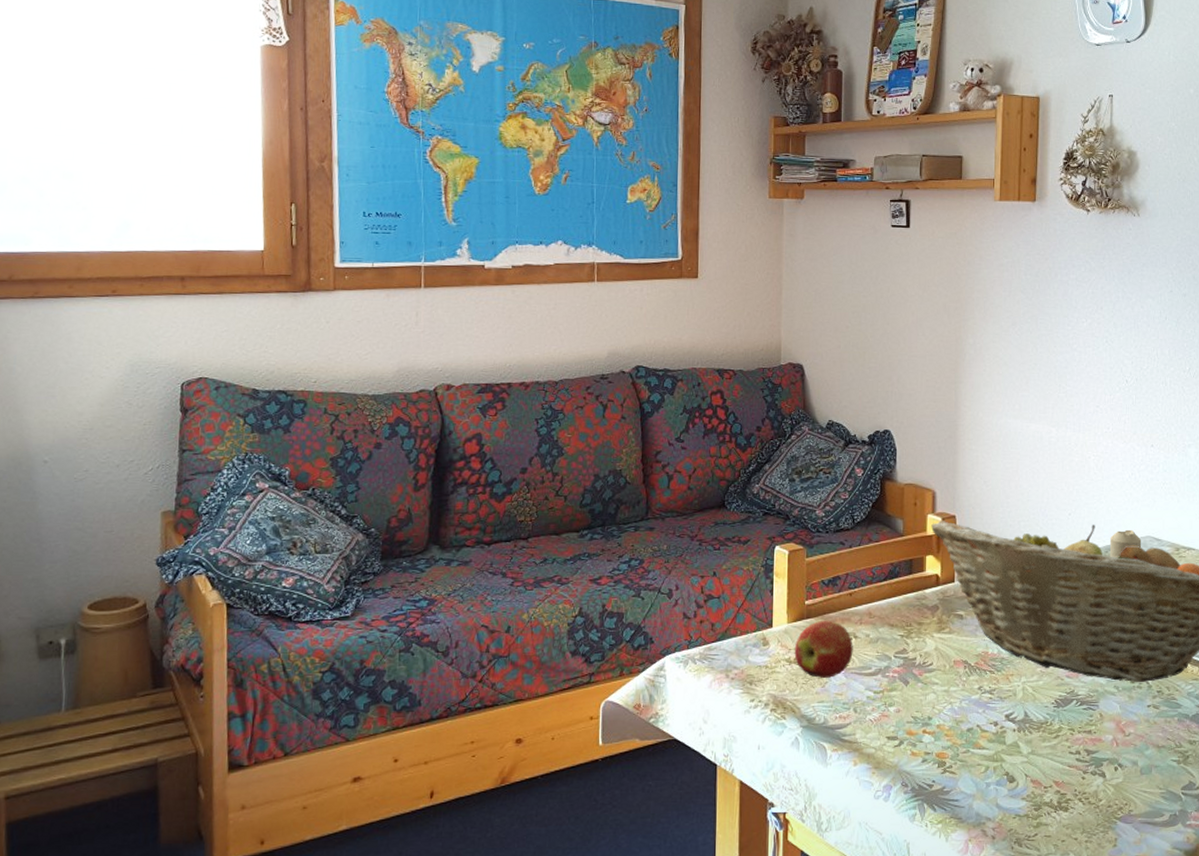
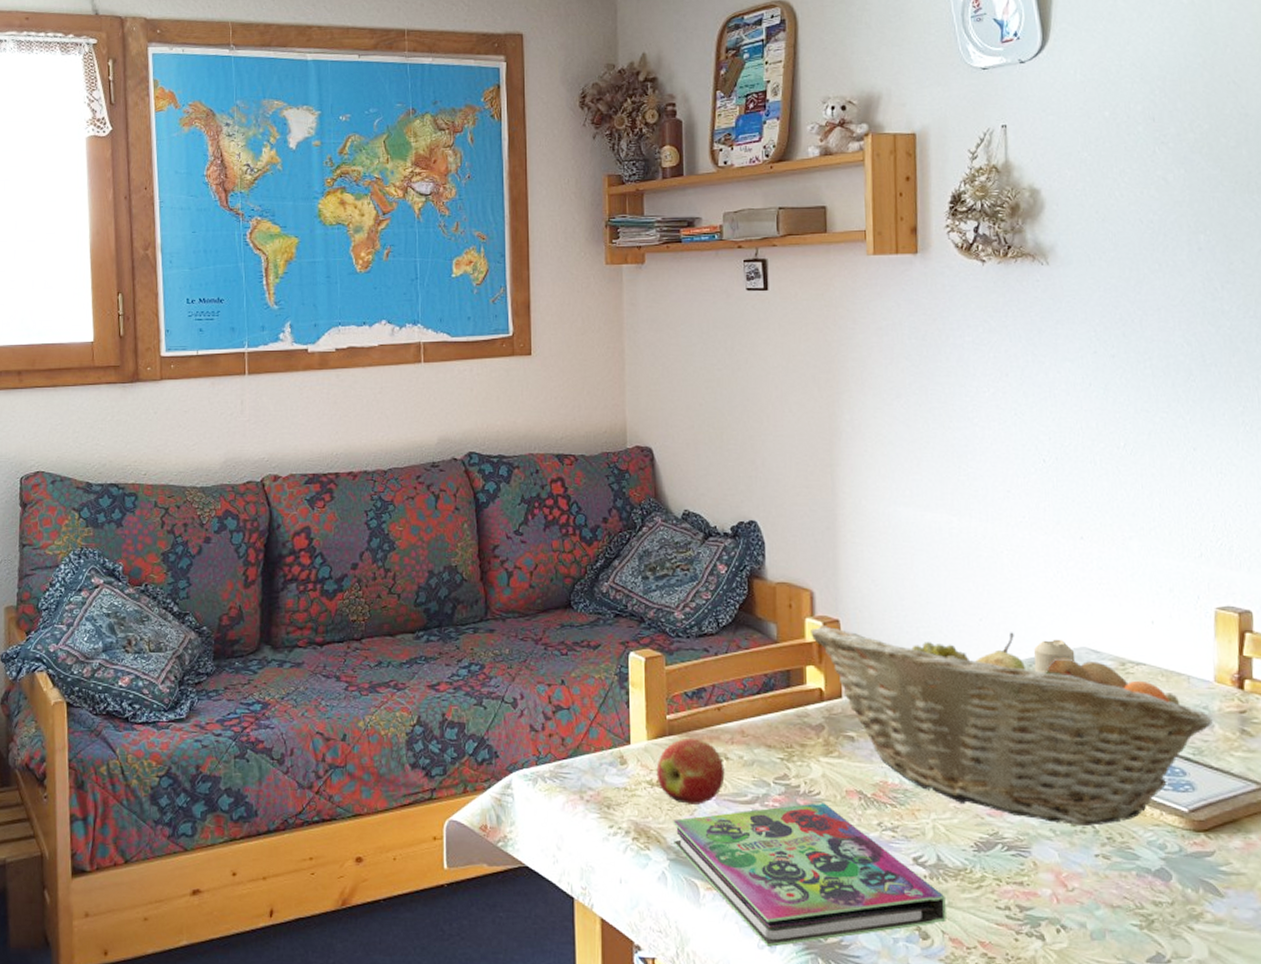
book: none [806,672,1029,797] -> present [673,803,946,947]

